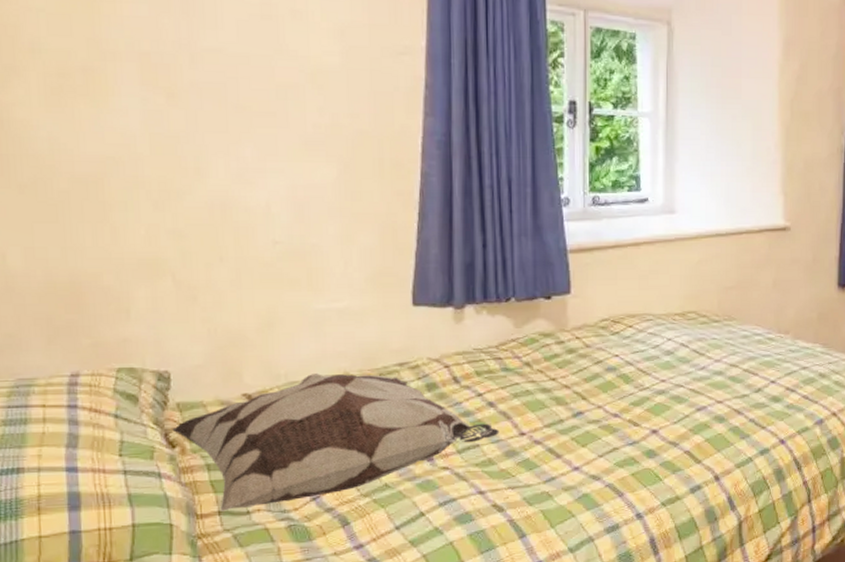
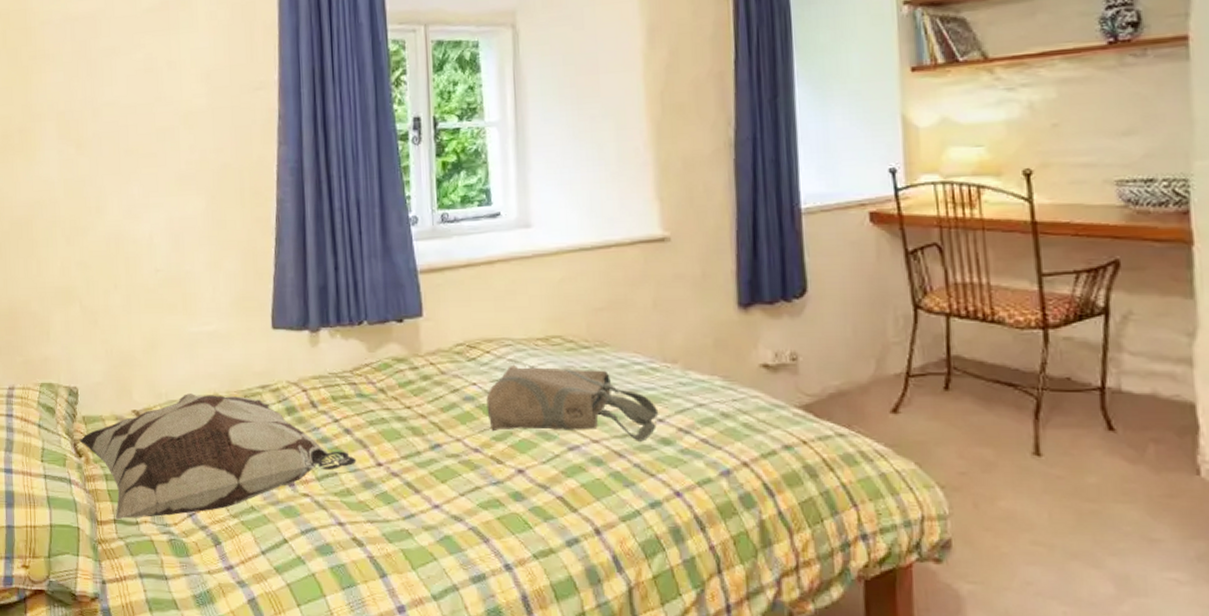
tote bag: none [627,337,772,400] -> present [486,364,659,442]

